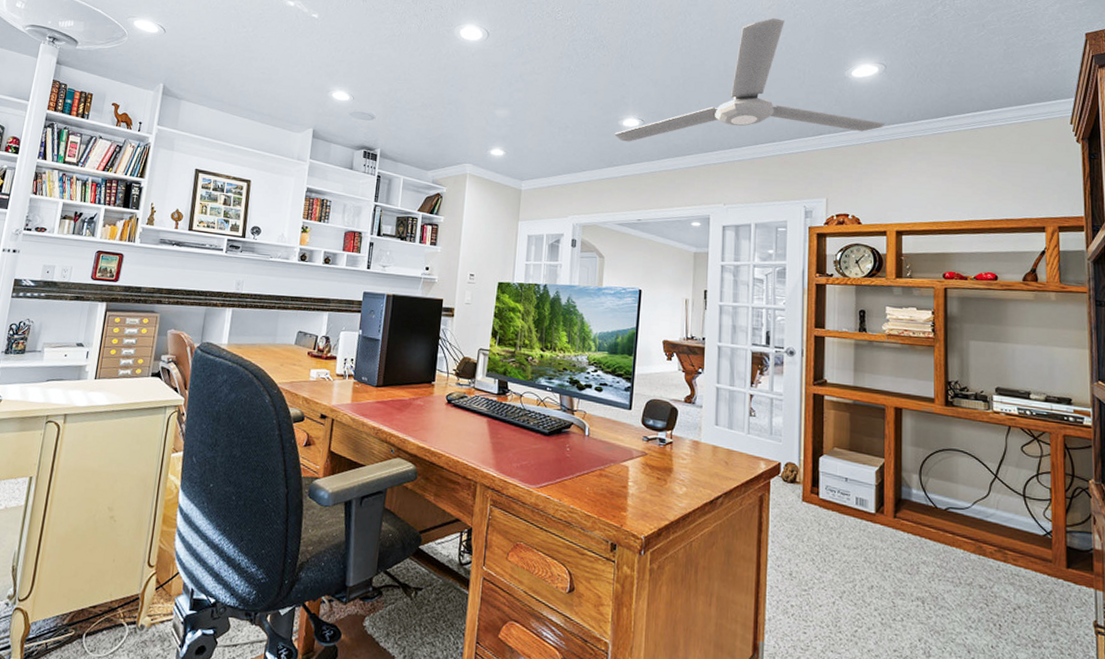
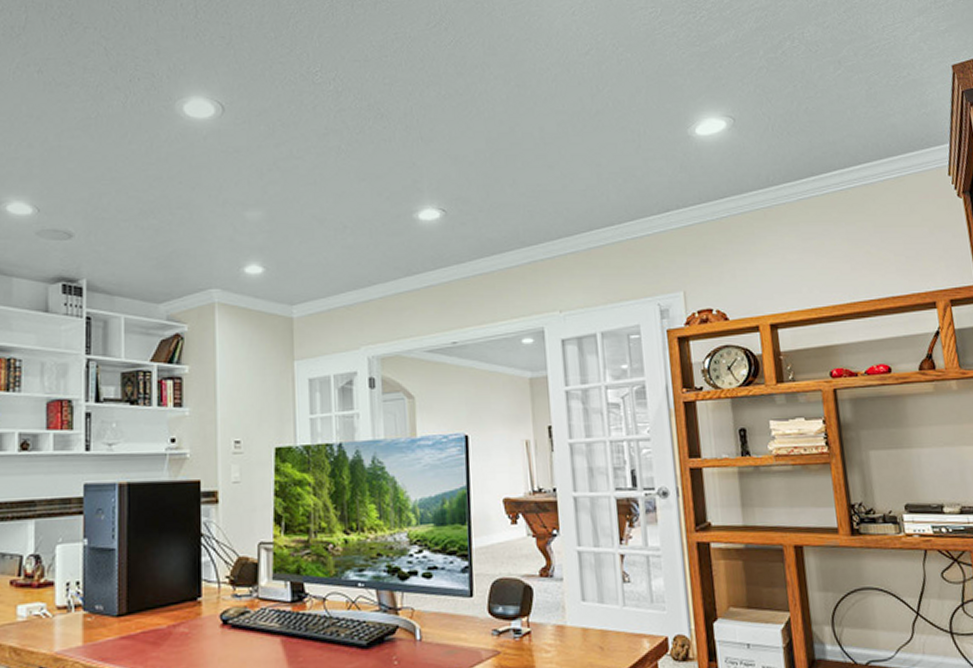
ceiling fan: present [614,17,885,142] -> none [409,65,742,241]

